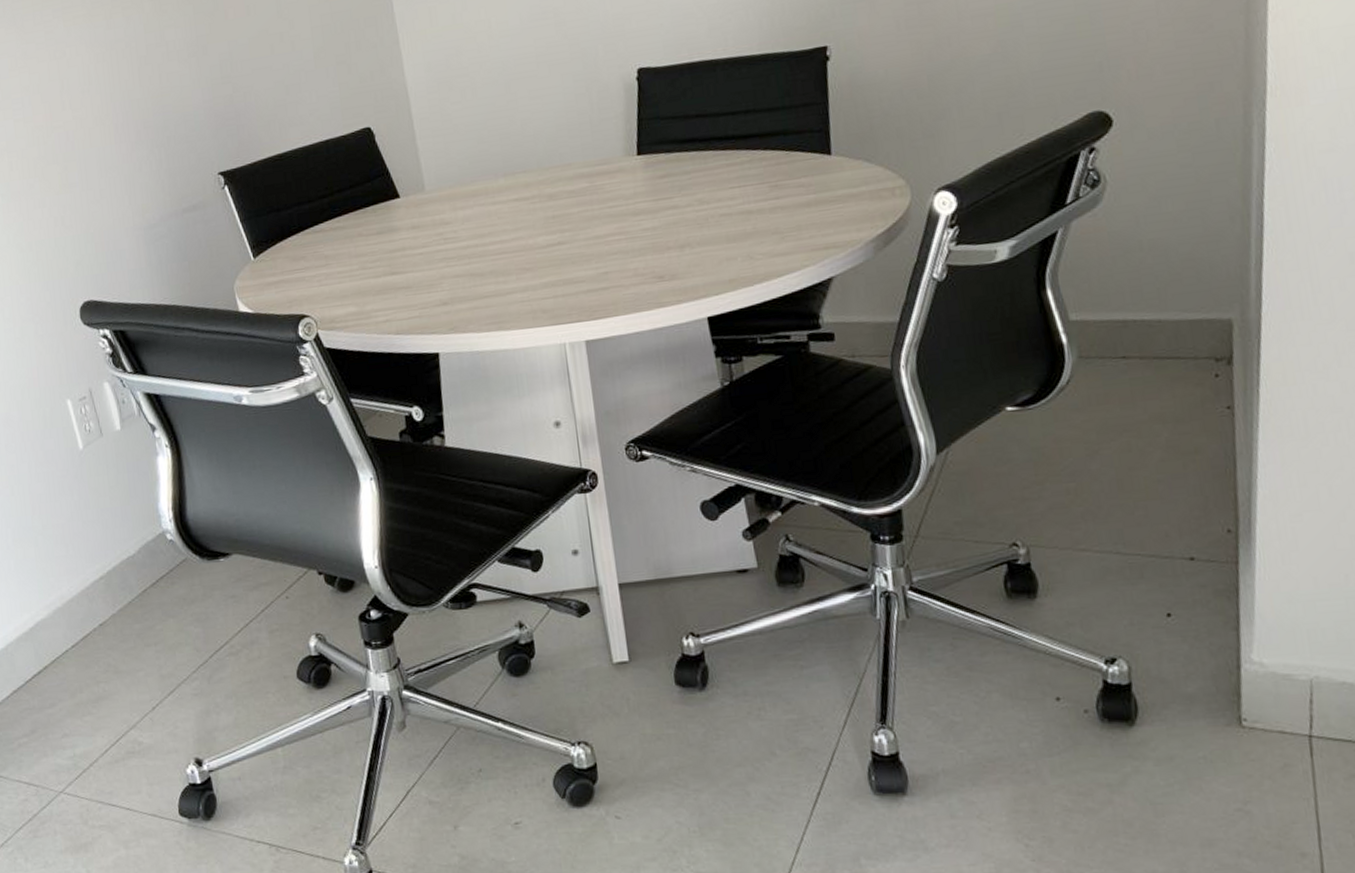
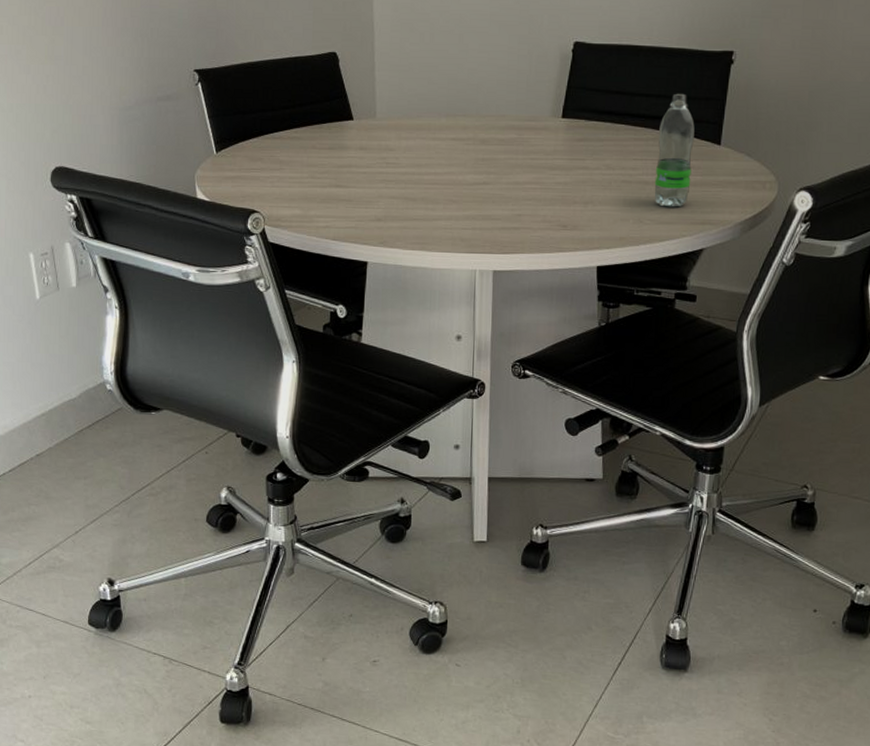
bottle: none [753,103,804,237] -> present [654,93,695,207]

